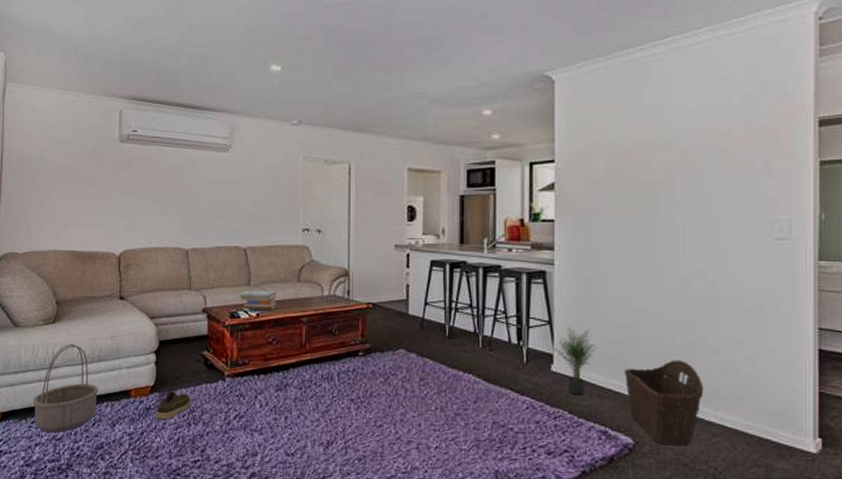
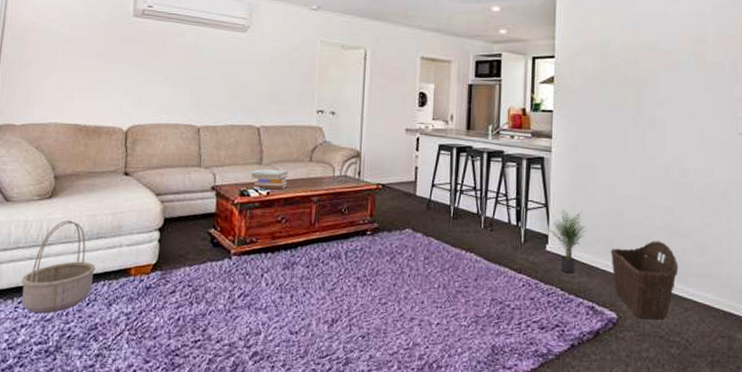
shoe: present [156,390,191,419] -> none [156,268,194,298]

